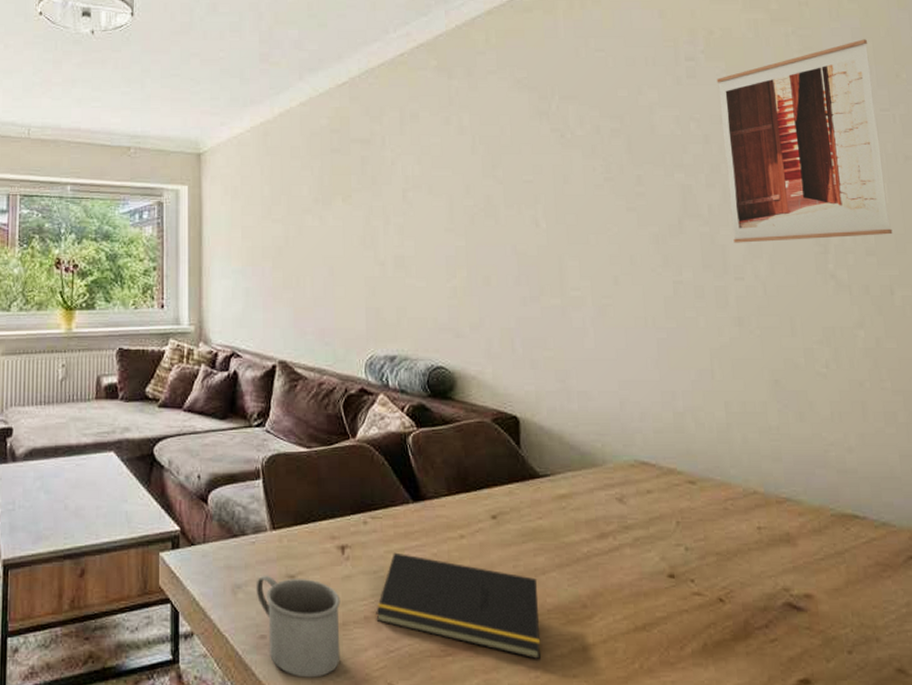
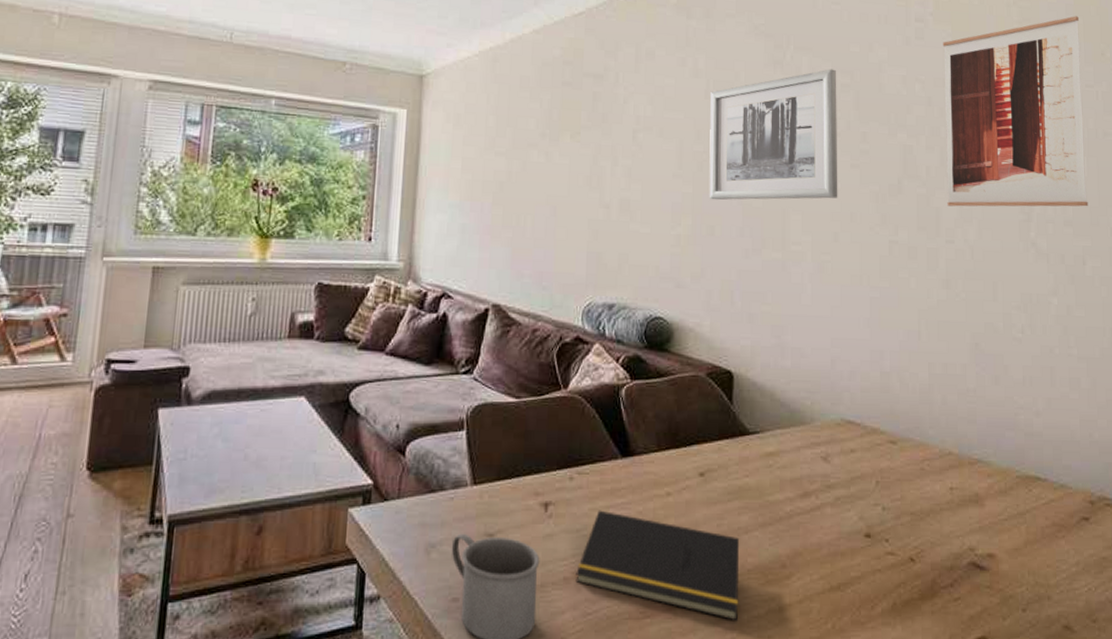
wall art: none [477,115,616,252] -> present [709,69,838,200]

